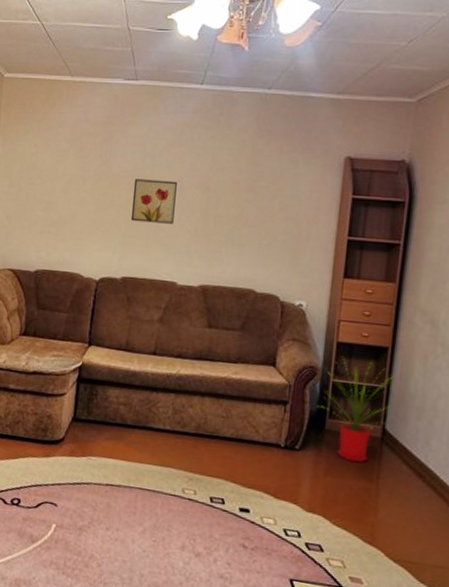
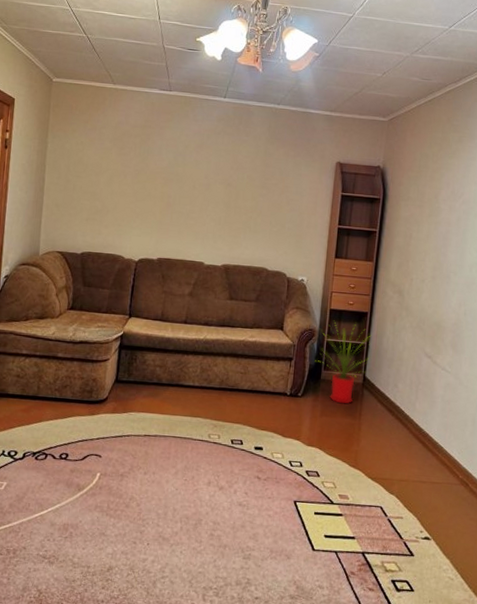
wall art: present [130,179,177,224] -> none [165,175,204,214]

